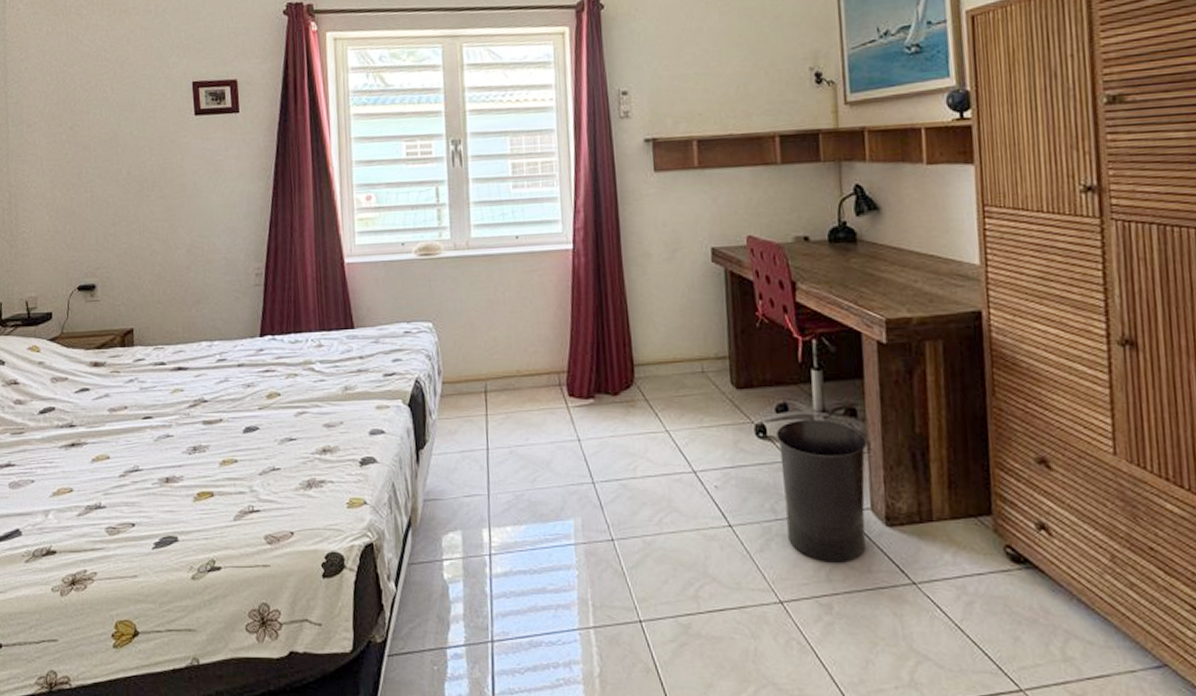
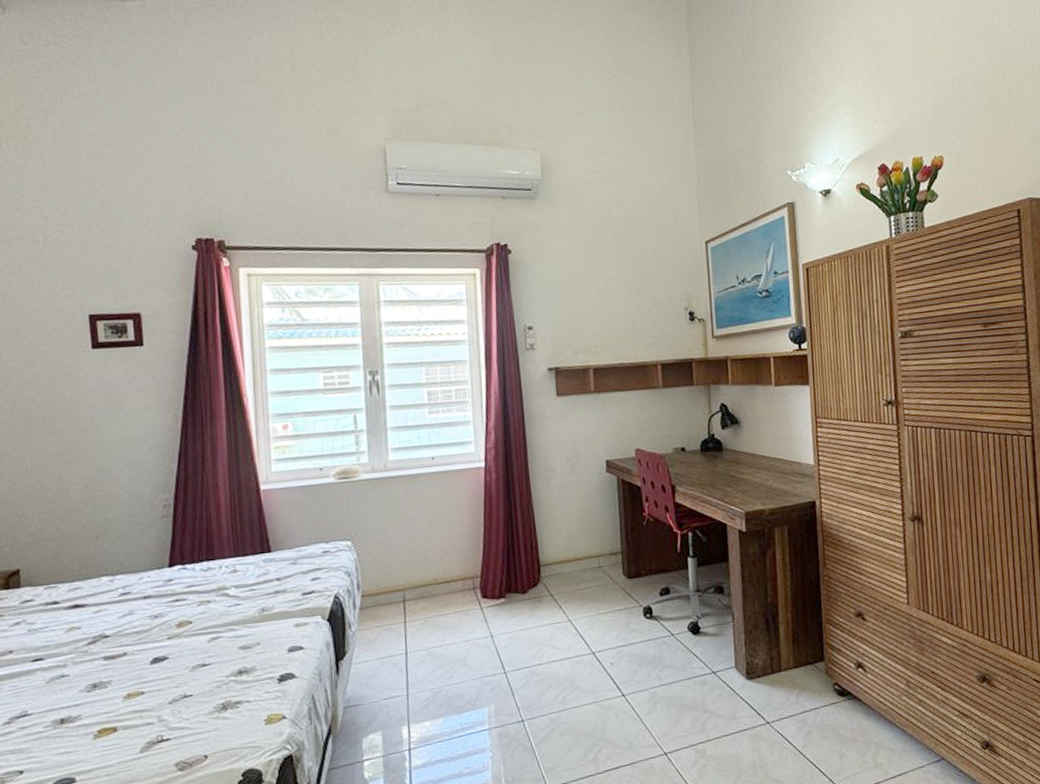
waste bin: present [777,419,867,563] -> none [661,598,732,716]

